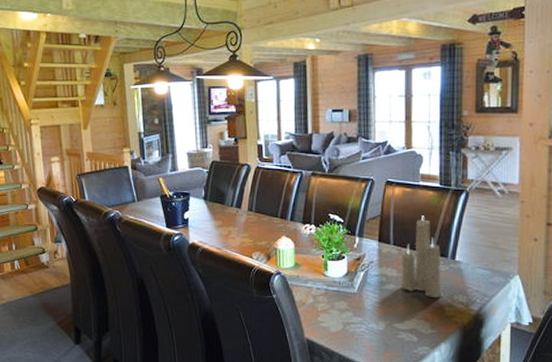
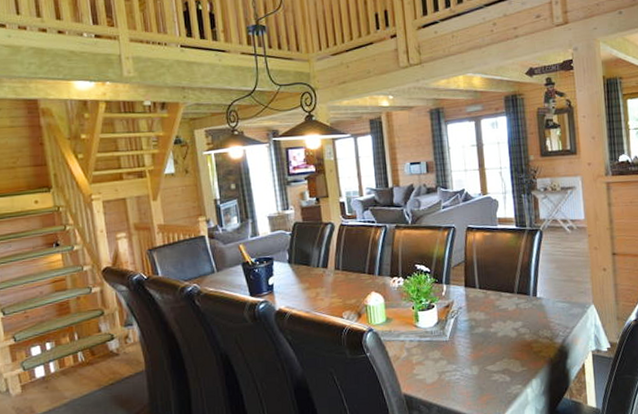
candle: present [401,215,442,299] -> none [487,257,528,337]

